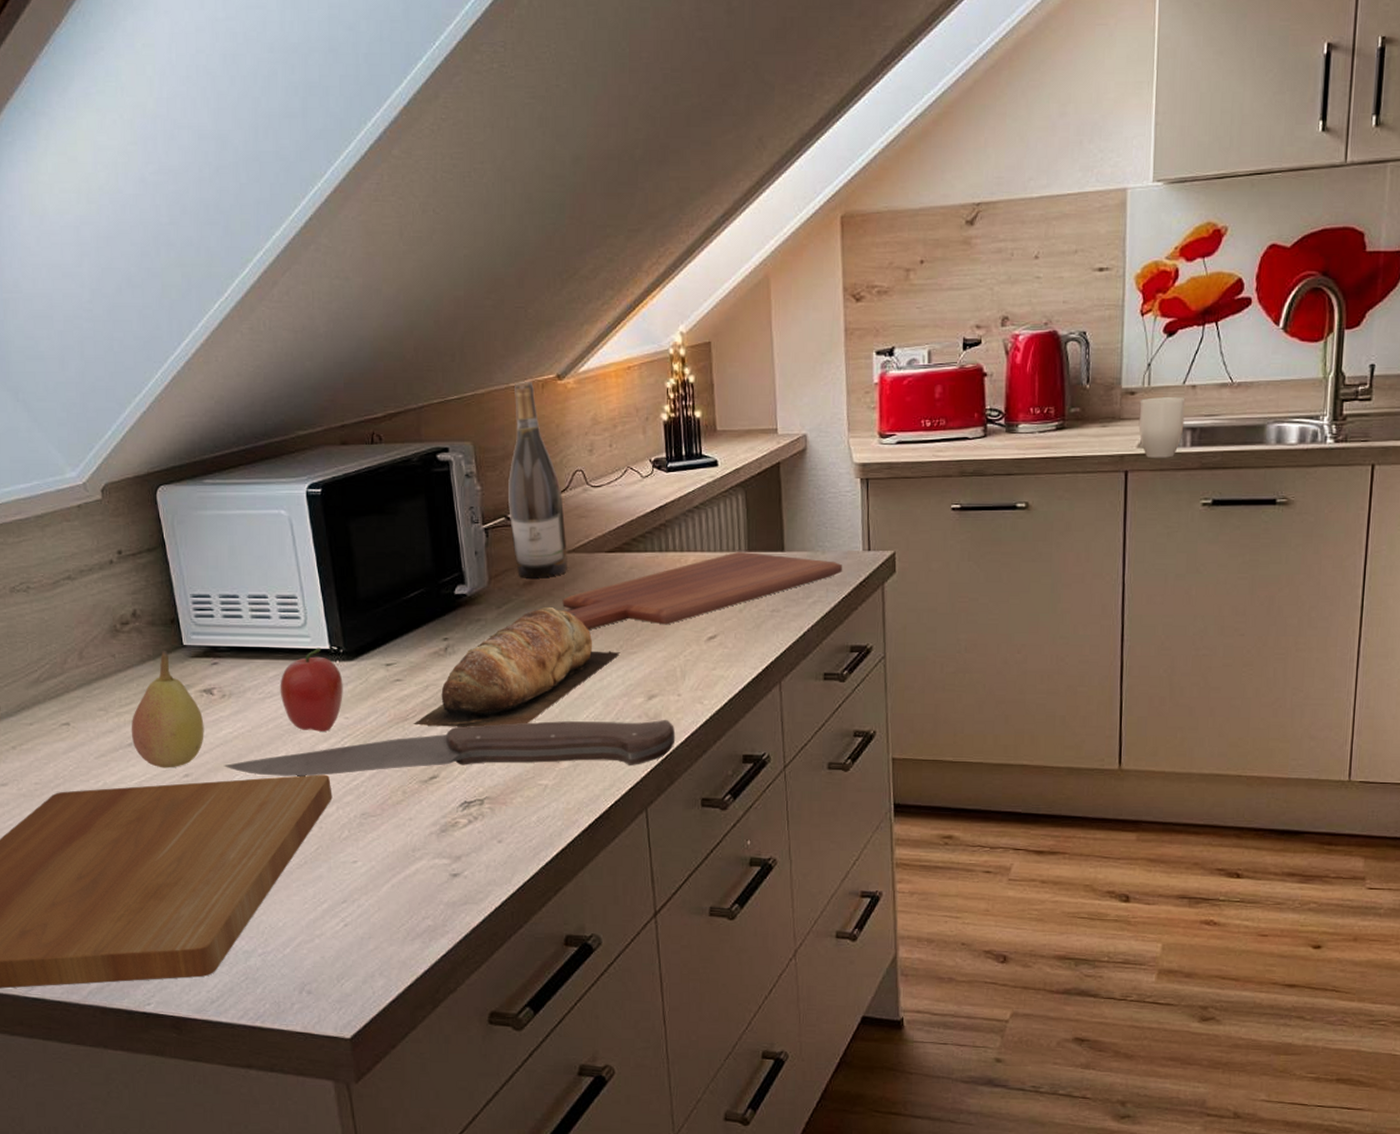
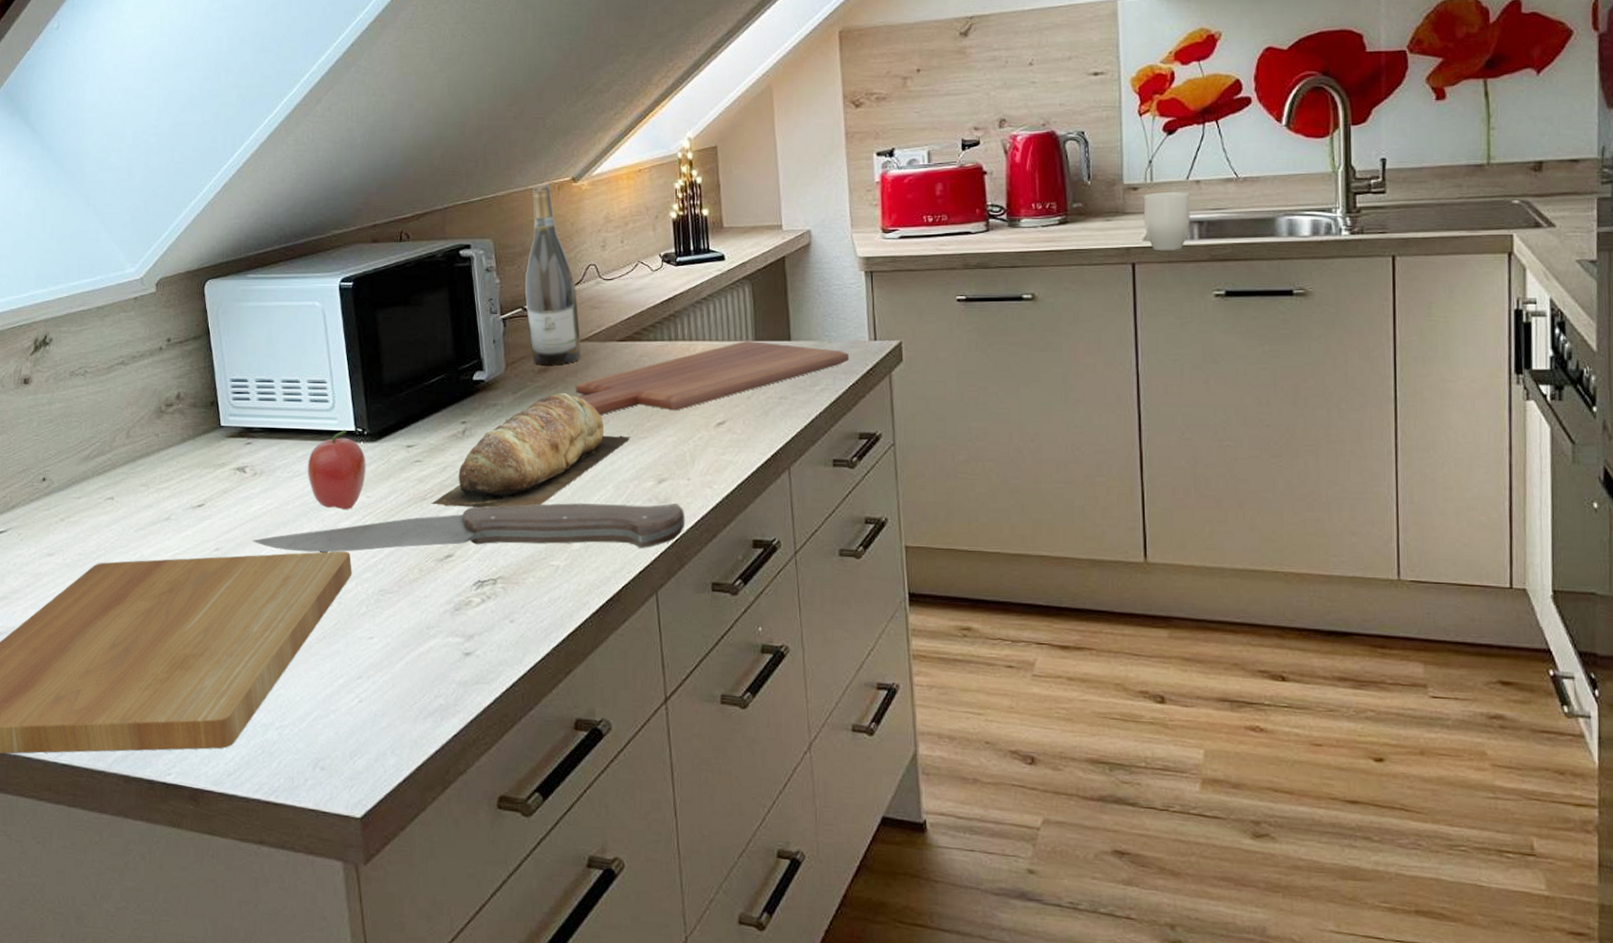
fruit: present [131,651,204,768] -> none [168,431,236,542]

